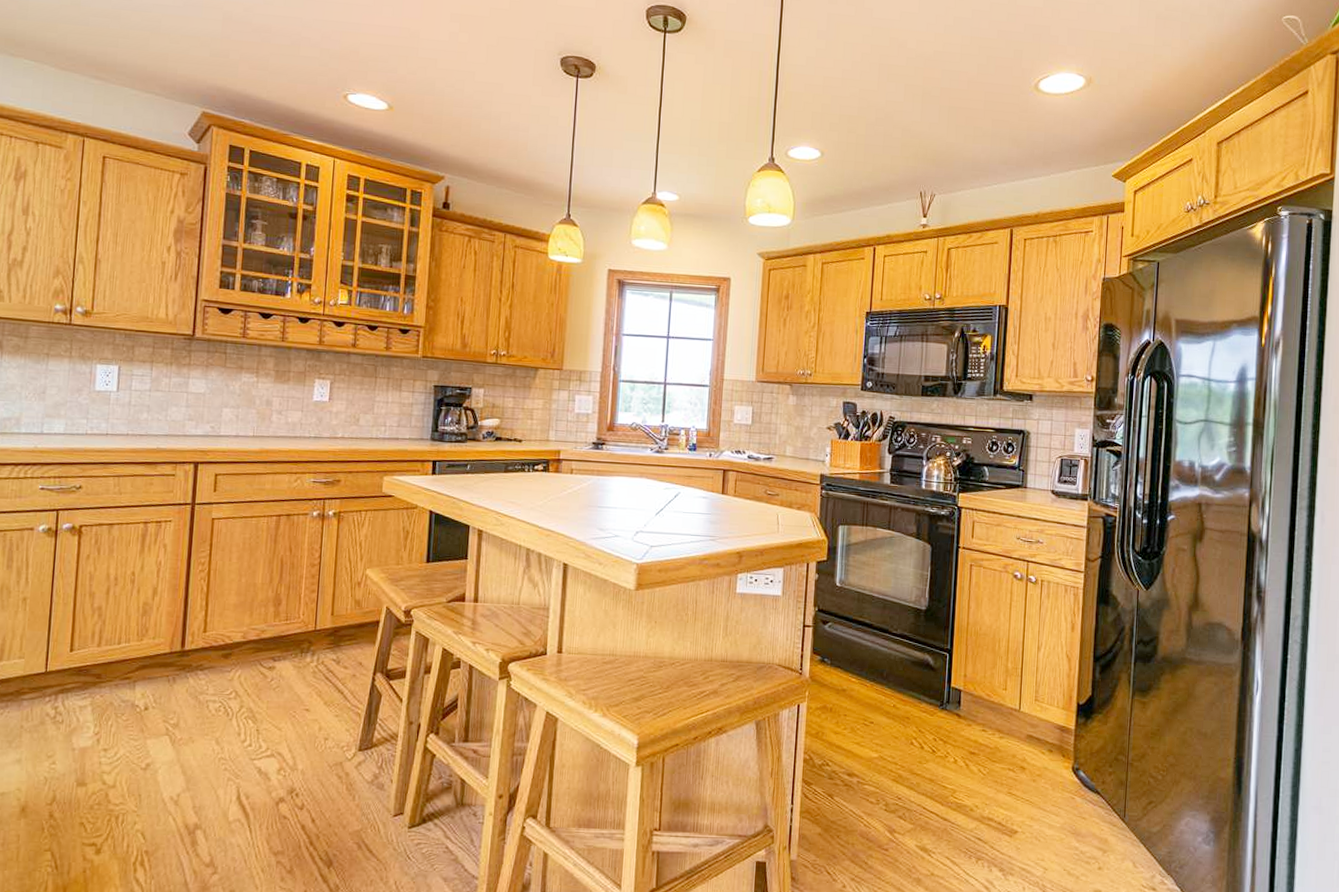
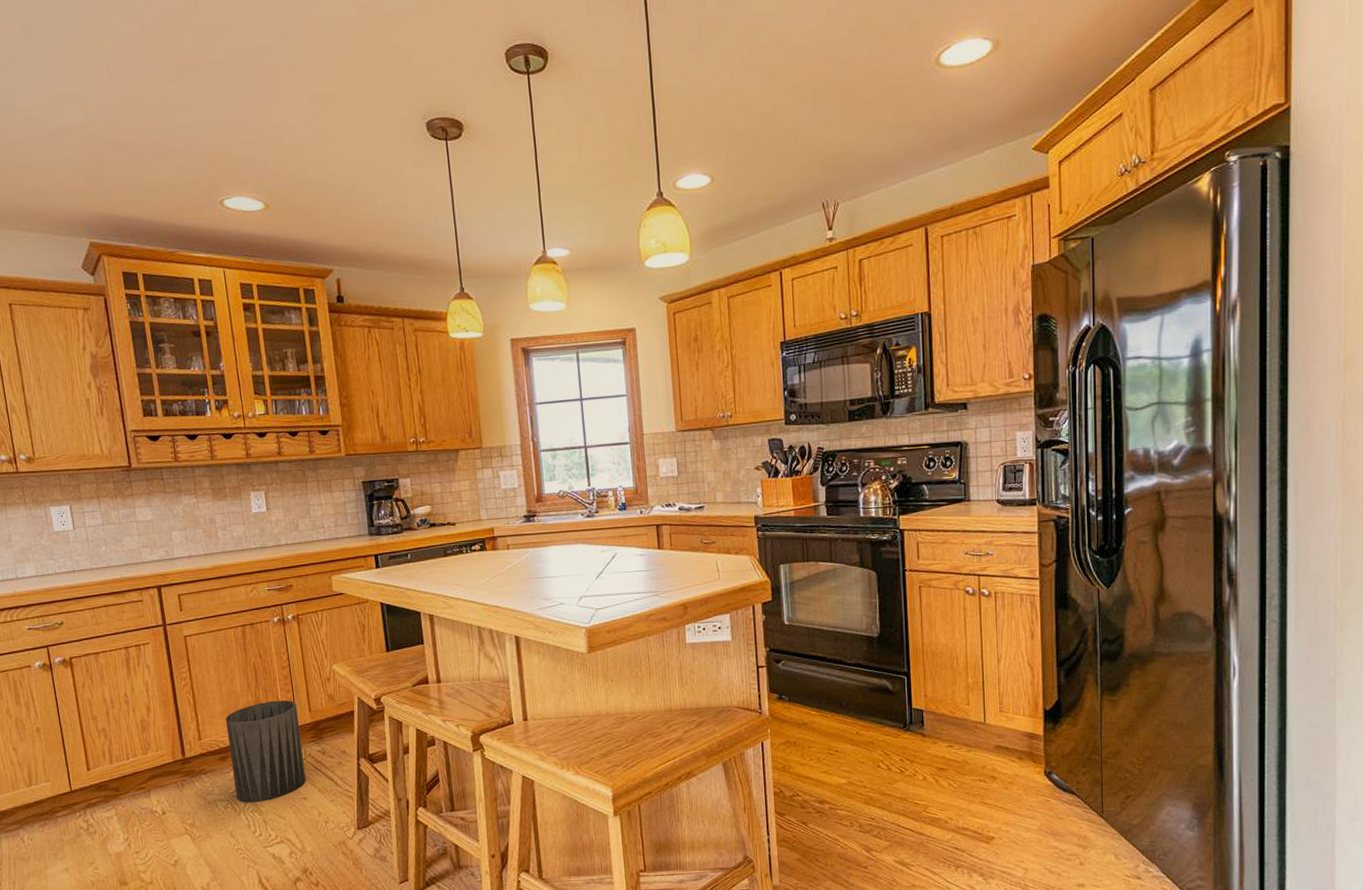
trash can: none [232,599,320,709] -> present [225,700,307,803]

